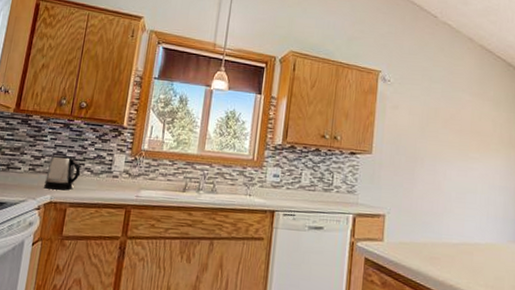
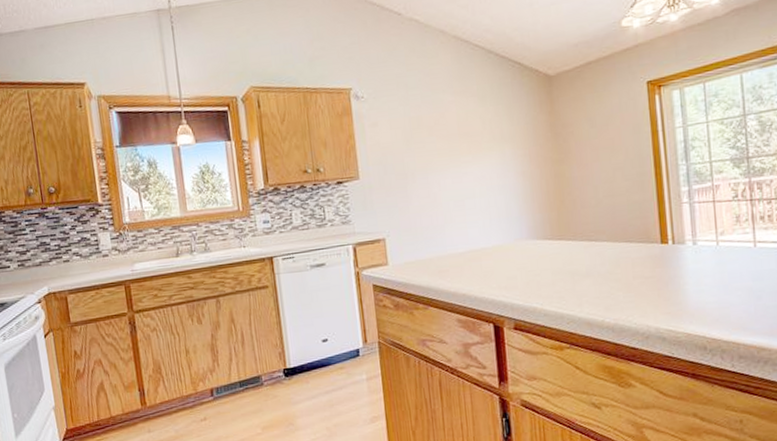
kettle: present [44,154,81,190] -> none [35,244,70,281]

